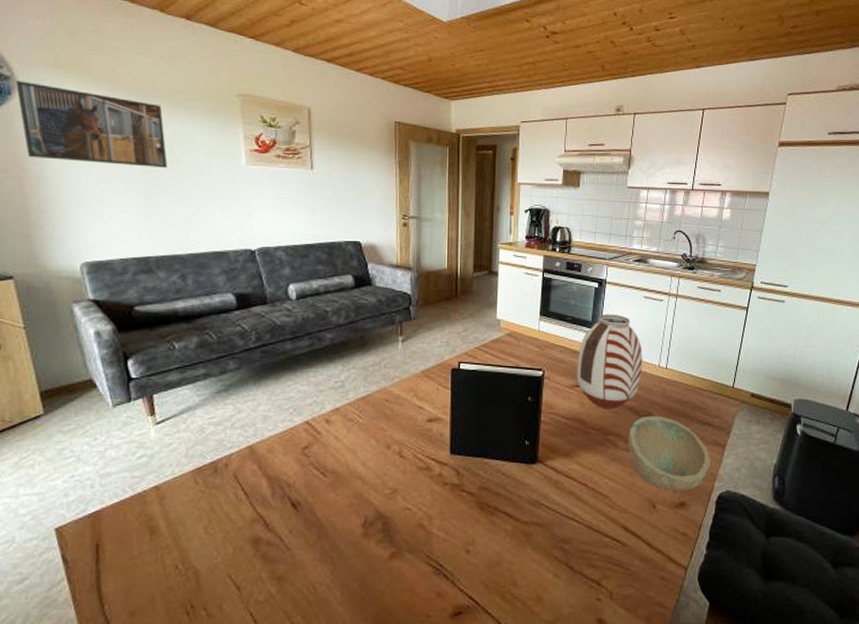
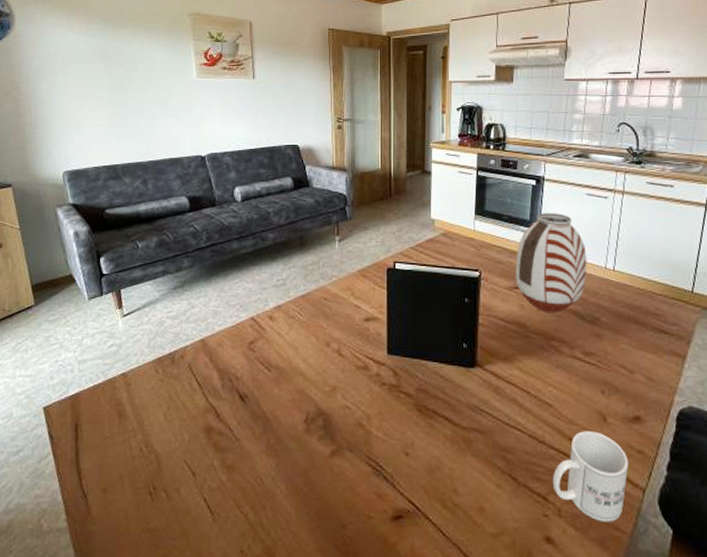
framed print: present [15,80,168,168] -> none [13,16,131,85]
mug: none [605,518,674,601] -> present [552,431,629,522]
bowl: present [629,415,711,491] -> none [574,321,669,404]

